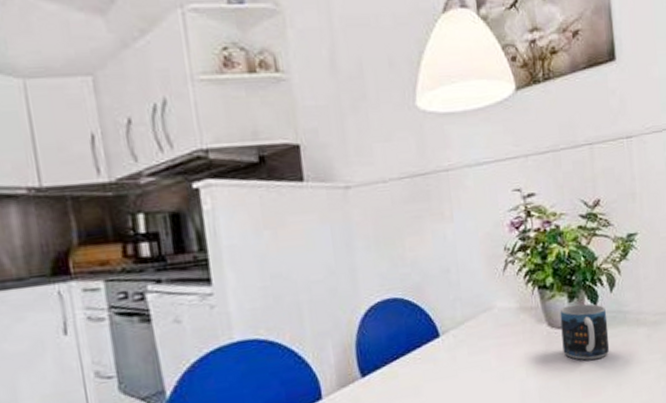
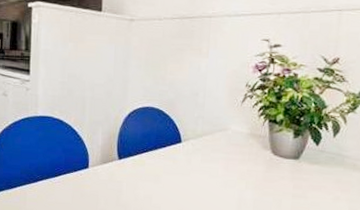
mug: present [560,303,610,360] -> none [281,140,327,189]

